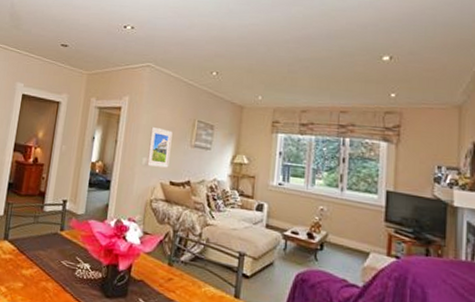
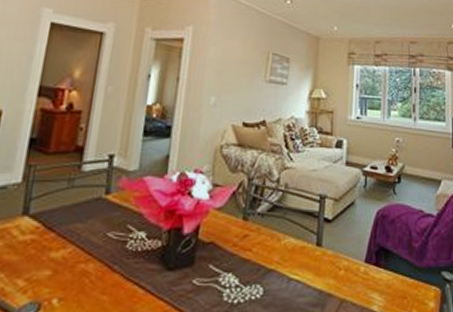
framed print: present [147,126,173,168] -> none [216,60,245,107]

